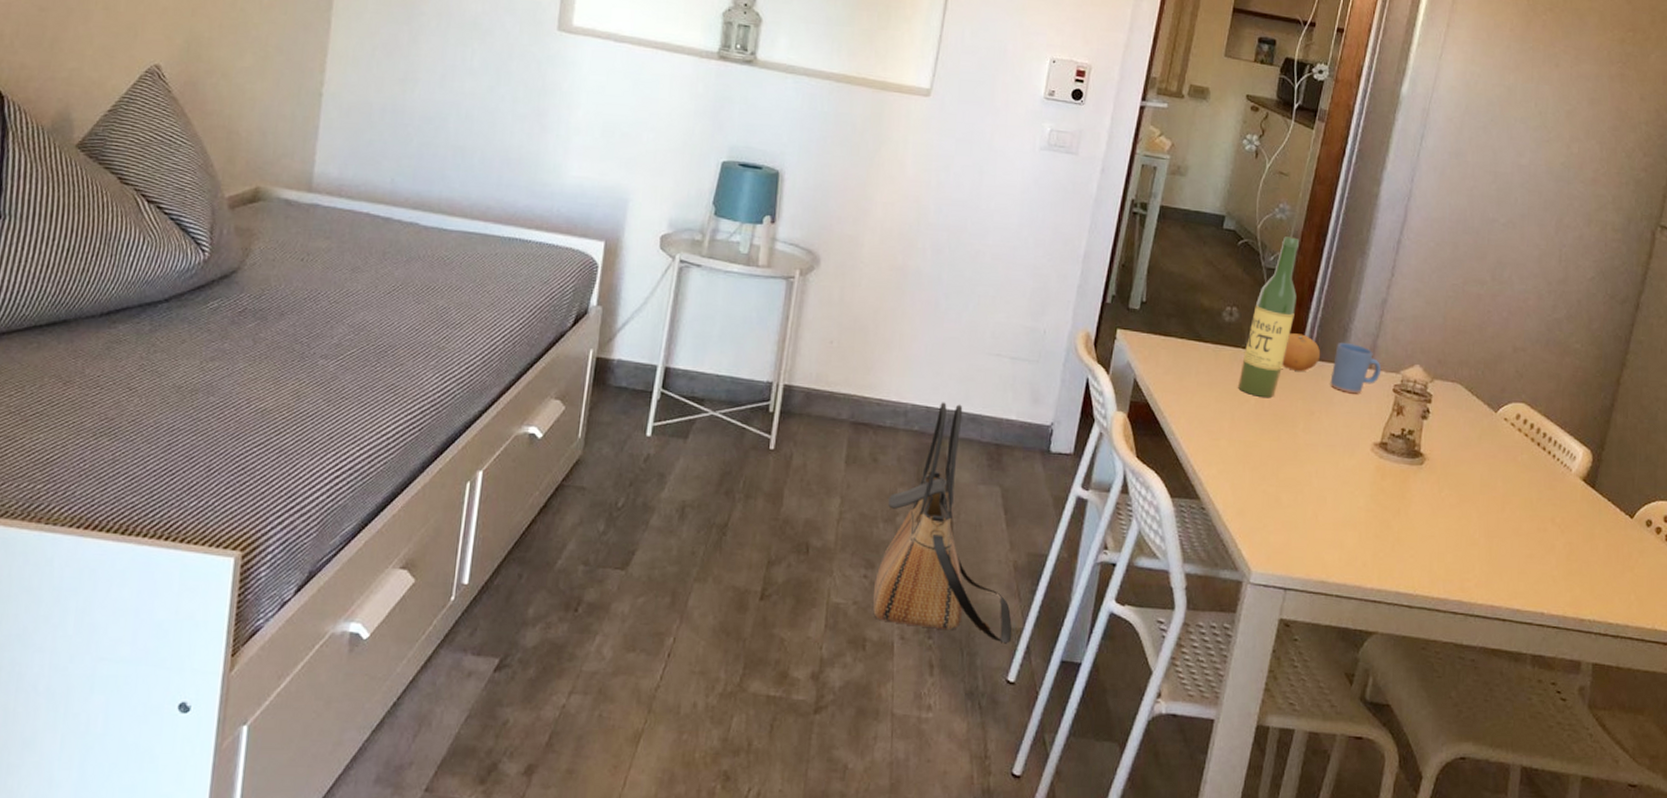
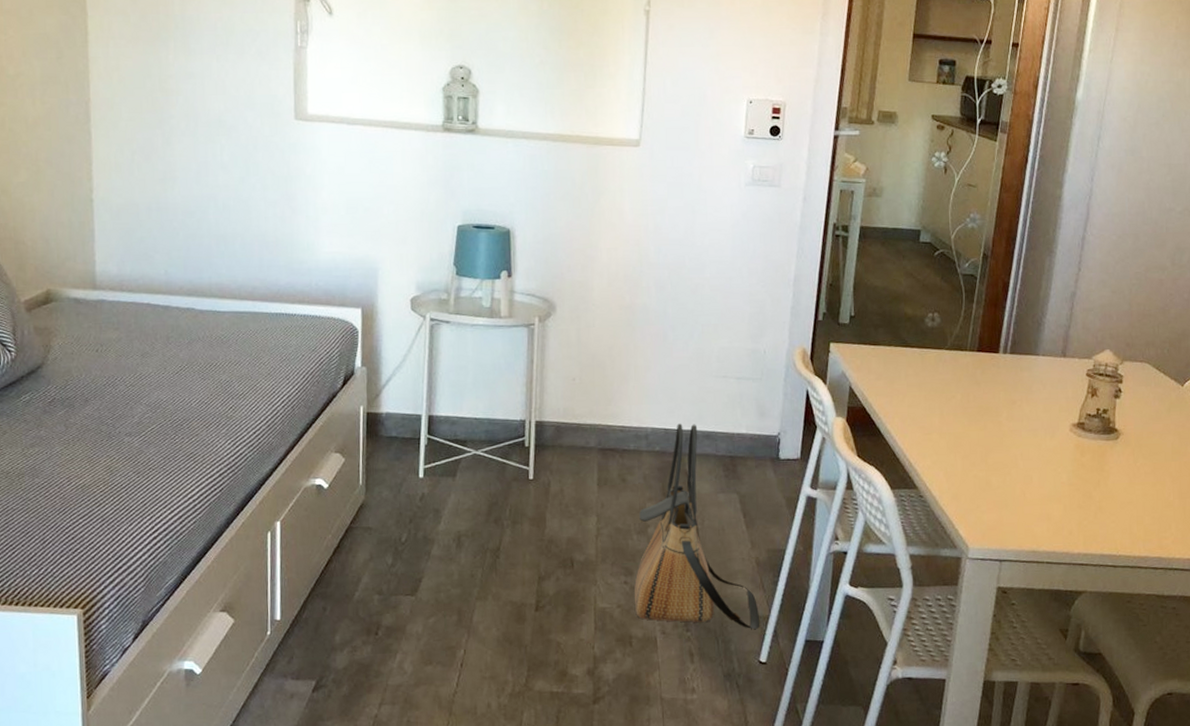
wine bottle: present [1238,235,1300,397] -> none [944,242,992,392]
fruit: present [1282,333,1321,371] -> none [983,331,1018,365]
mug: present [1330,342,1382,394] -> none [1028,335,1075,381]

